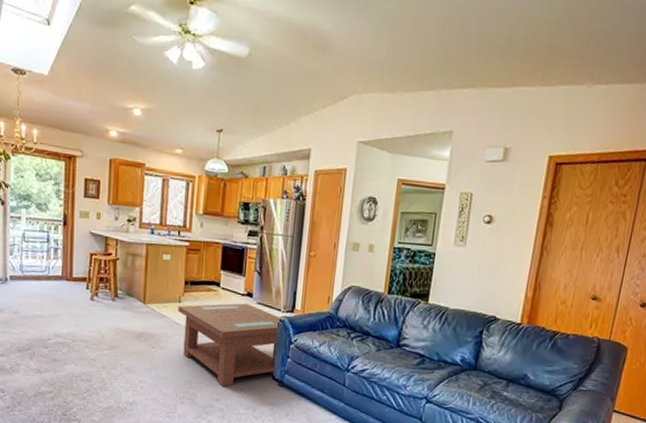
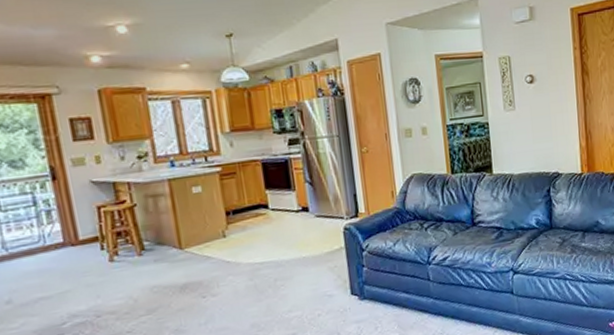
coffee table: present [178,303,282,387] -> none [223,219,354,319]

